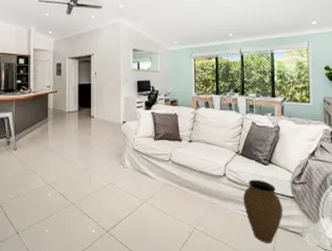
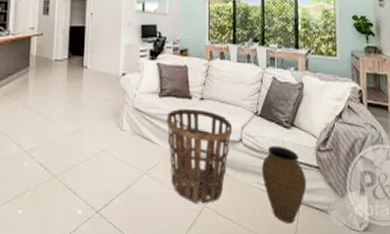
basket: none [161,150,217,227] -> present [166,109,232,204]

